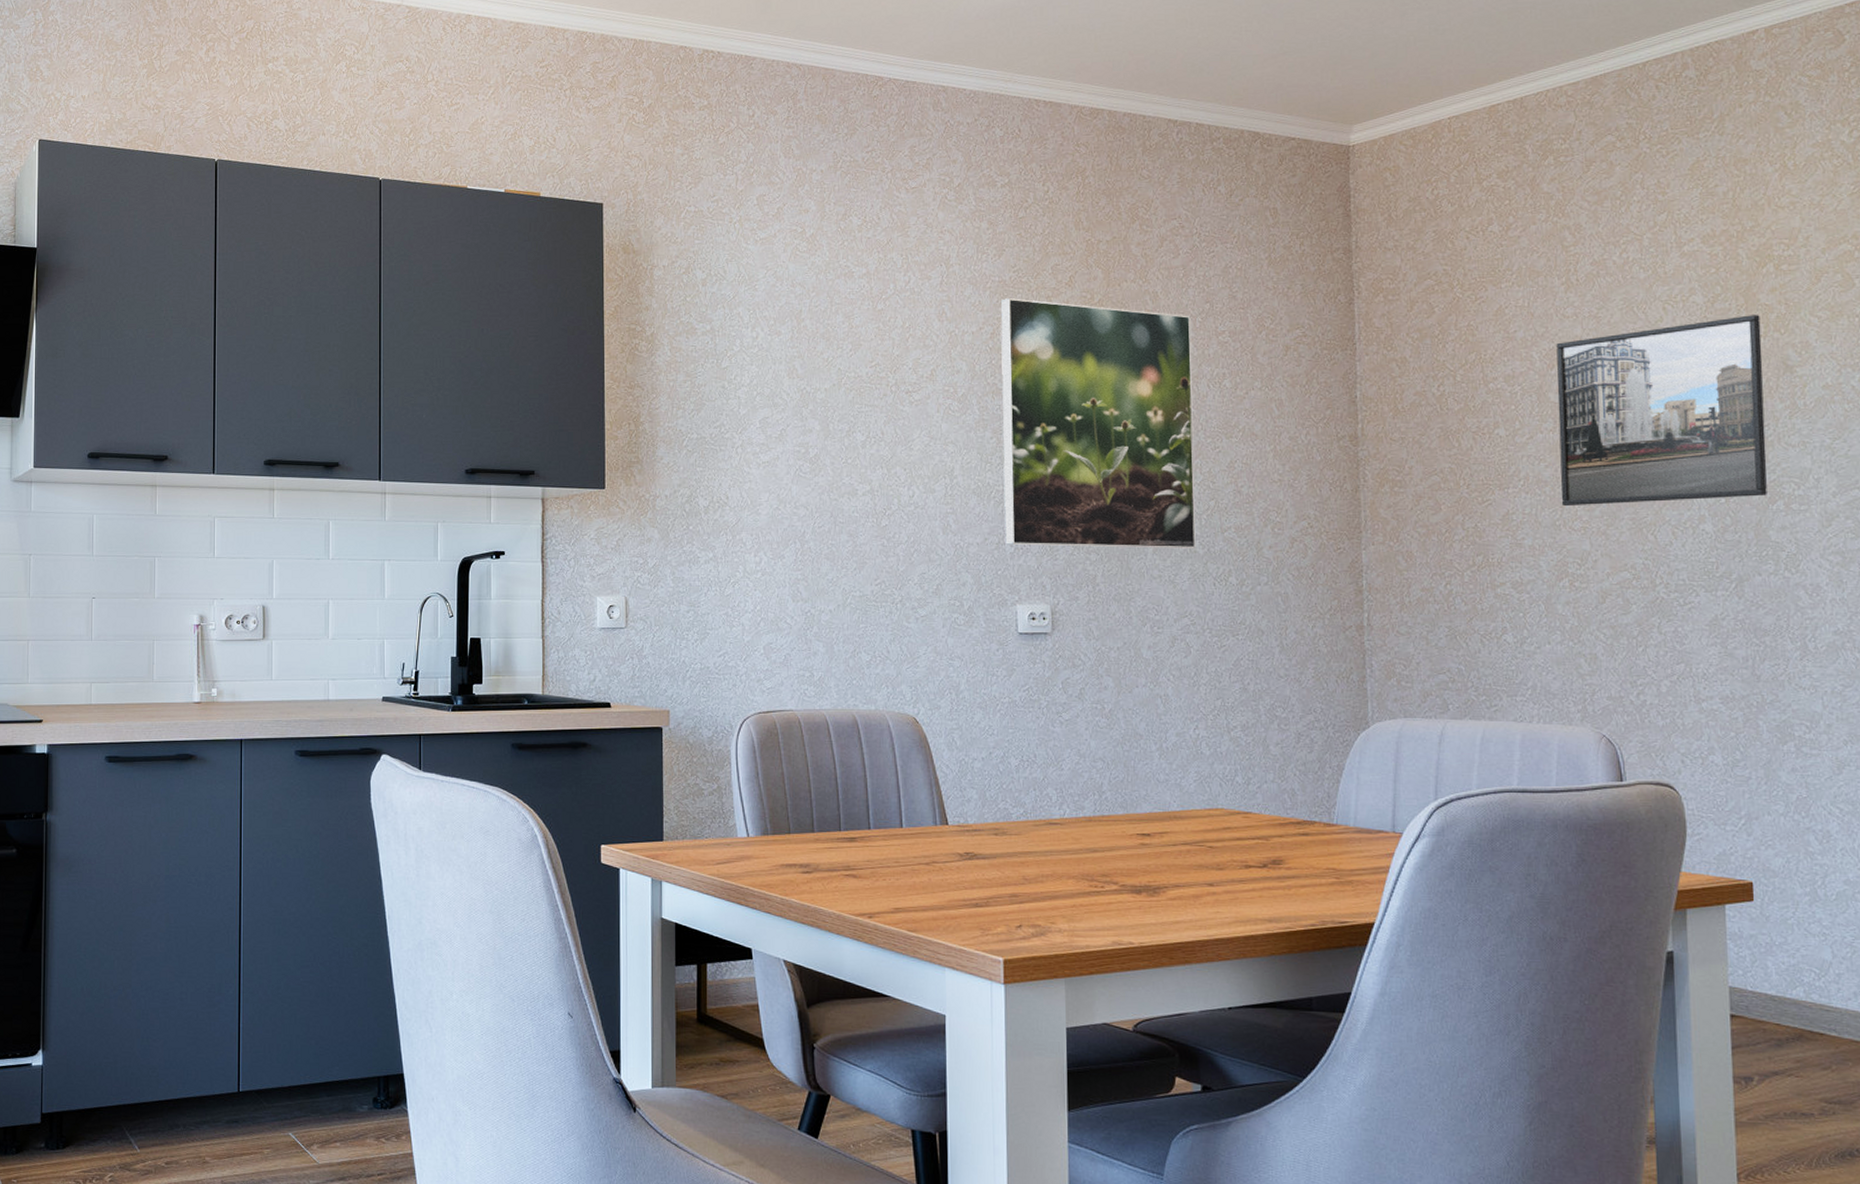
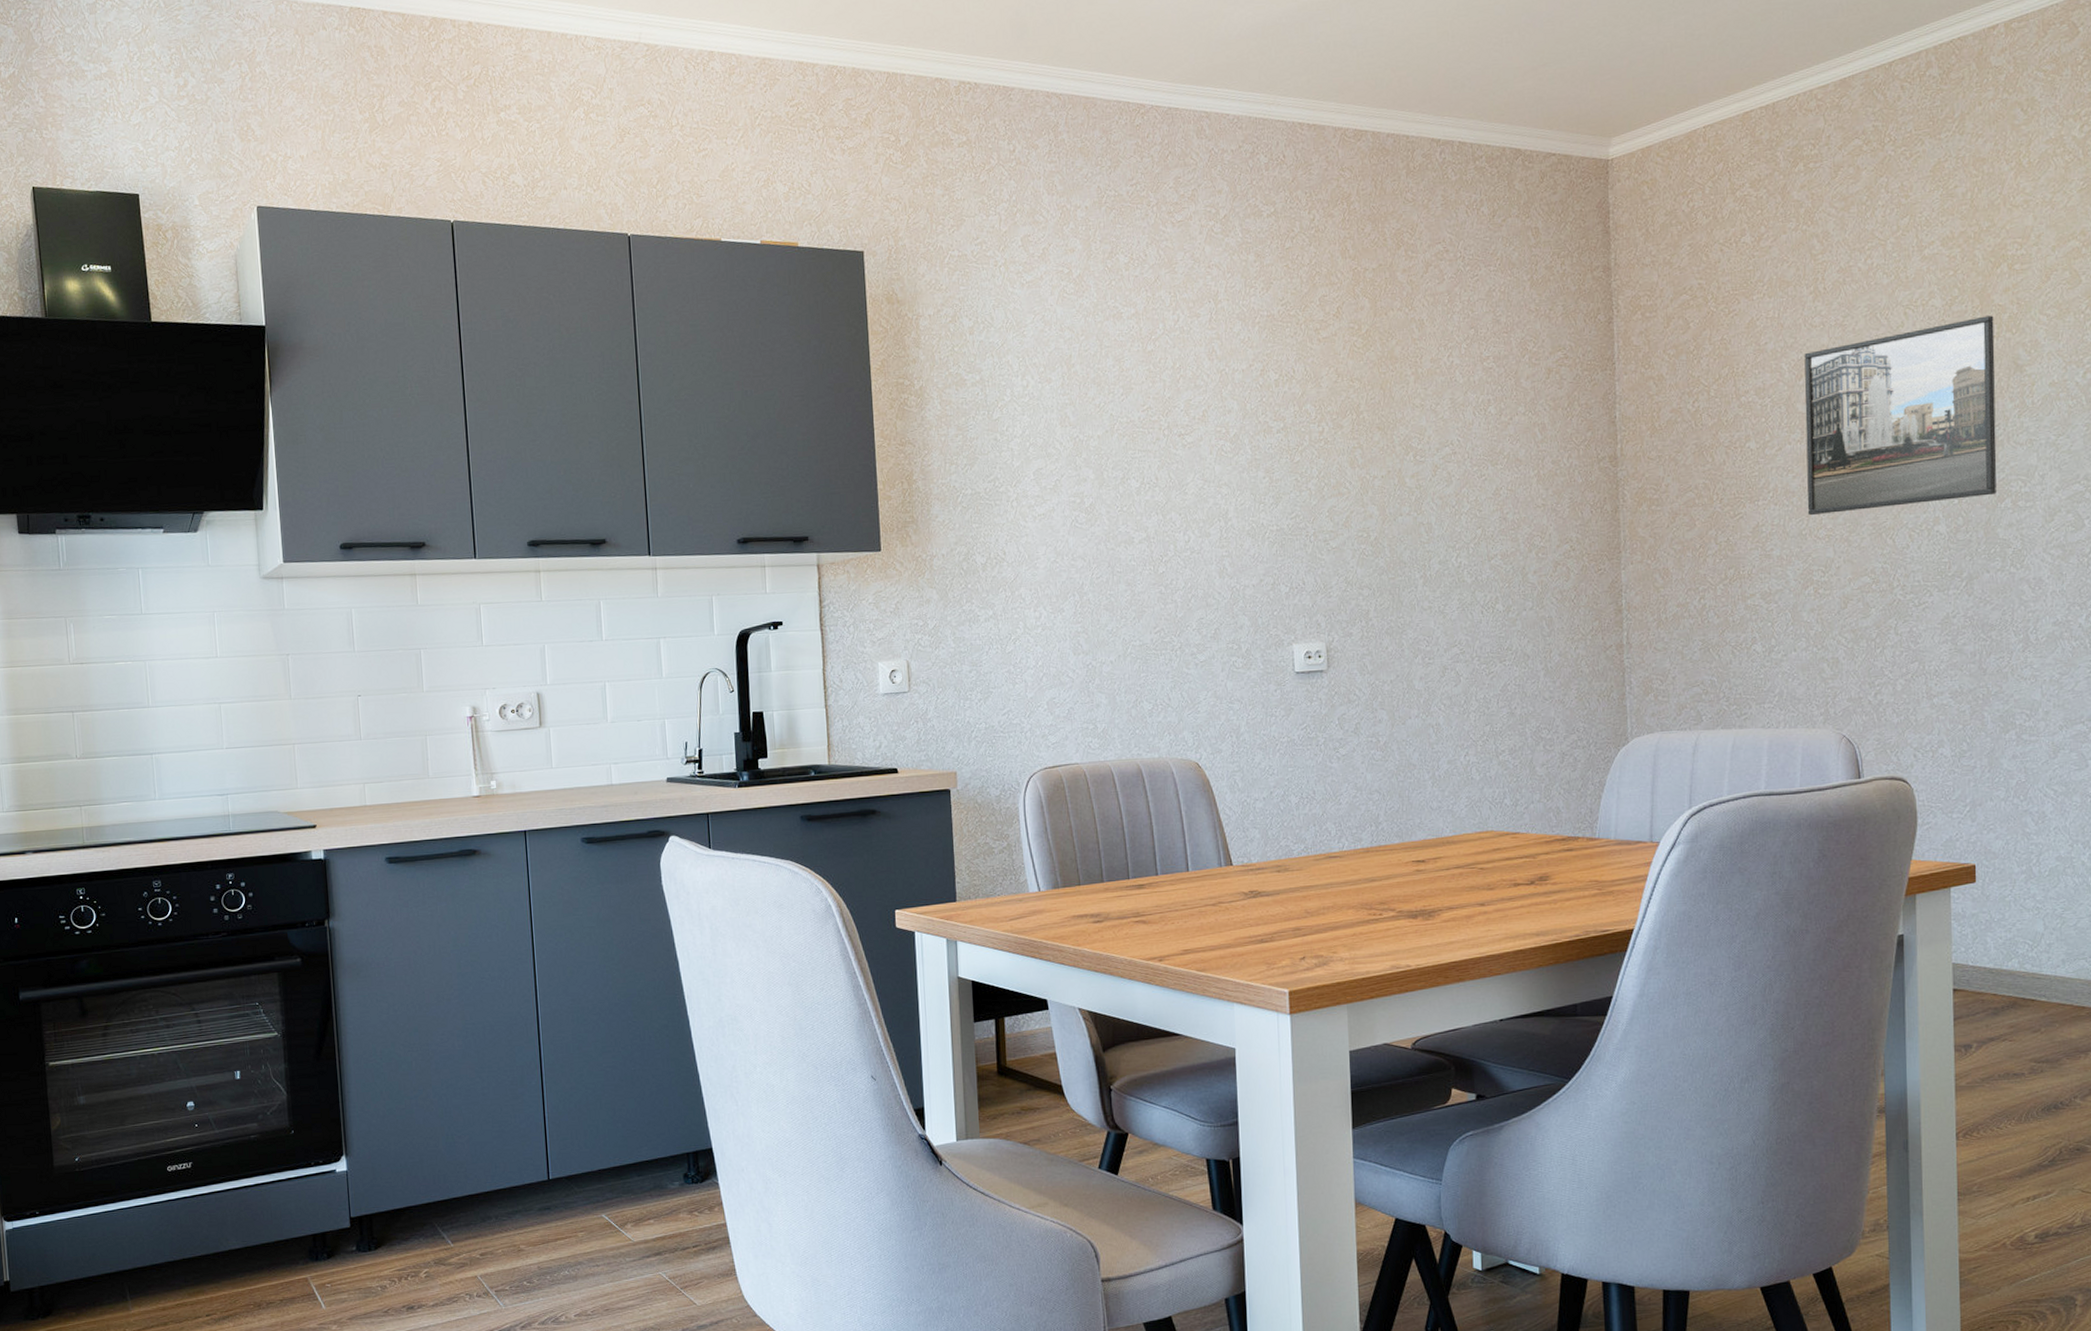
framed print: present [1000,298,1196,550] -> none [1270,332,1464,586]

